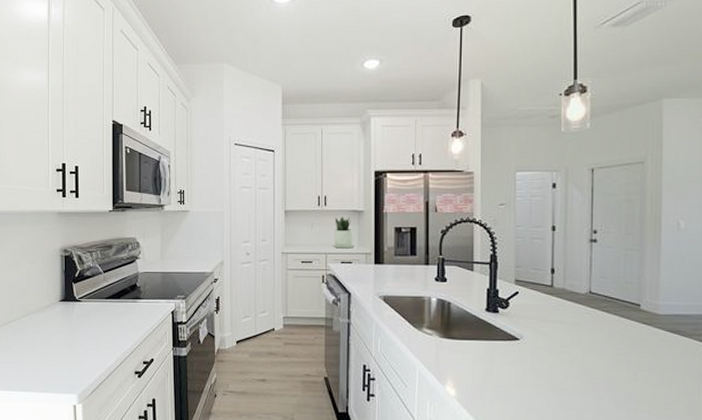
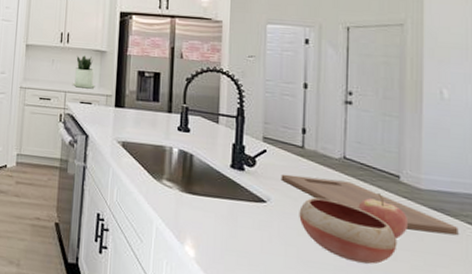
cutting board: none [532,312,692,353] -> present [281,174,459,236]
bowl: none [550,331,638,386] -> present [299,197,397,264]
fruit: none [603,322,648,362] -> present [358,194,409,240]

